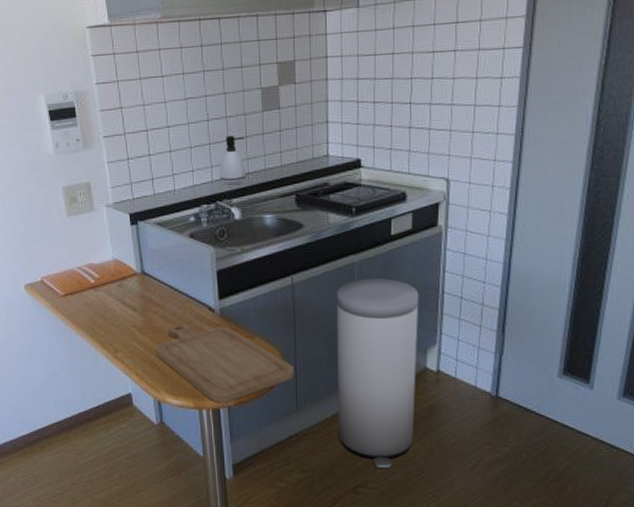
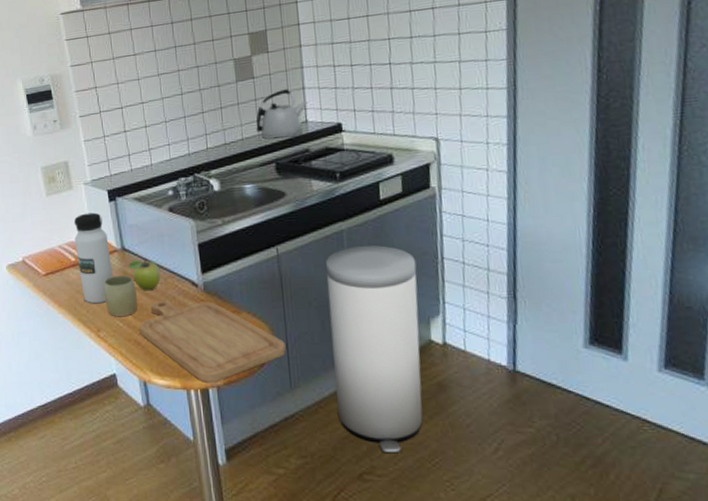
water bottle: none [94,235,133,326] -> present [73,212,114,304]
mug: none [122,298,155,339] -> present [103,274,138,317]
fruit: none [147,283,179,314] -> present [128,259,161,290]
soap dispenser: present [219,136,247,186] -> none [195,107,224,157]
kettle: none [279,122,331,171] -> present [256,89,308,139]

